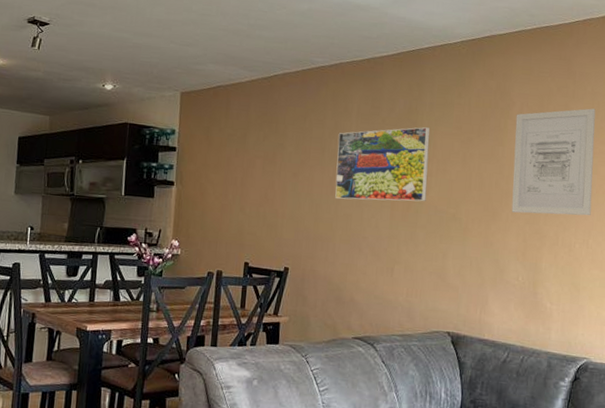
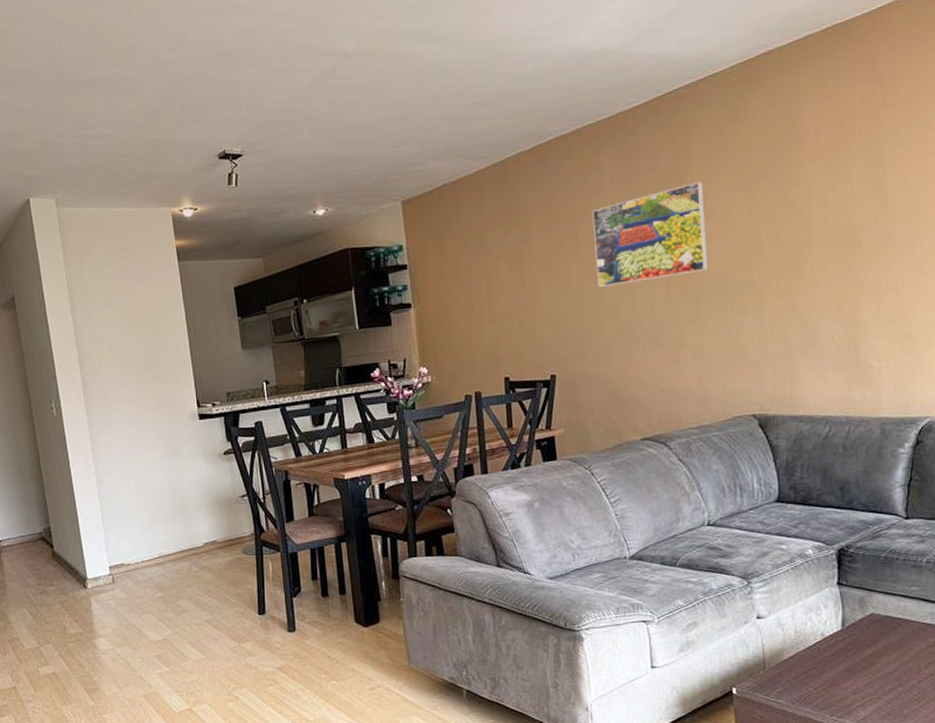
wall art: present [511,108,596,216] -> none [810,114,920,262]

